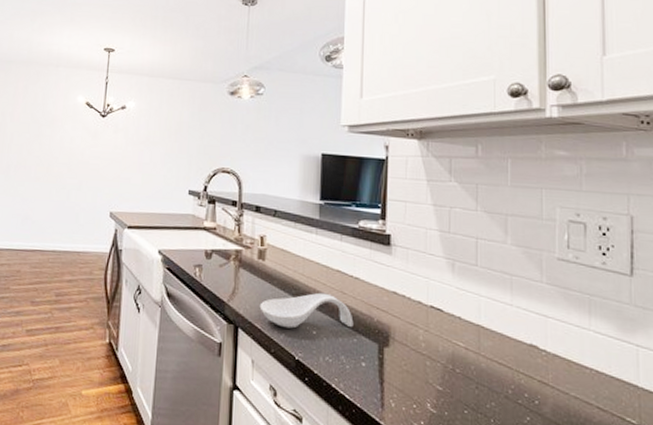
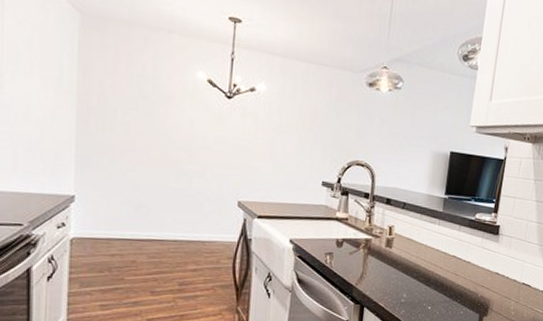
spoon rest: present [259,292,354,329] -> none [384,275,462,306]

